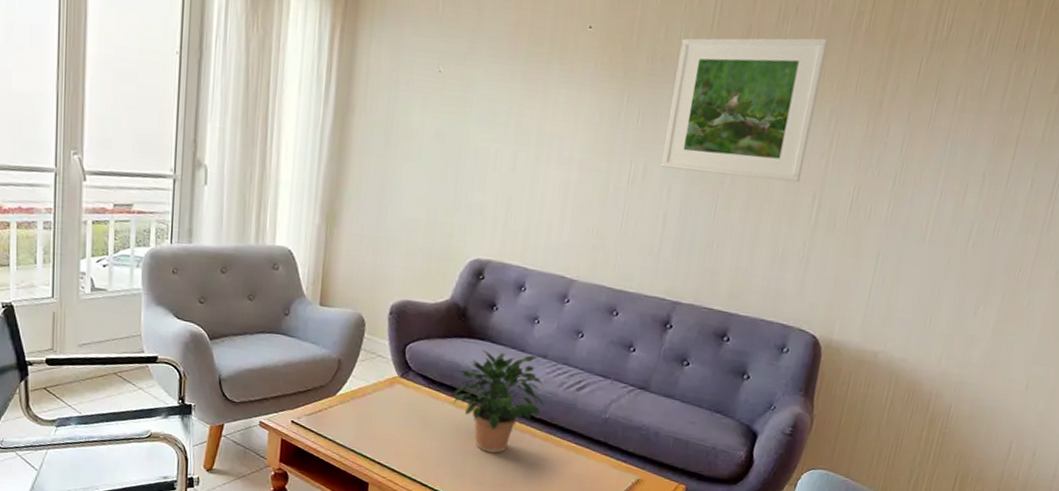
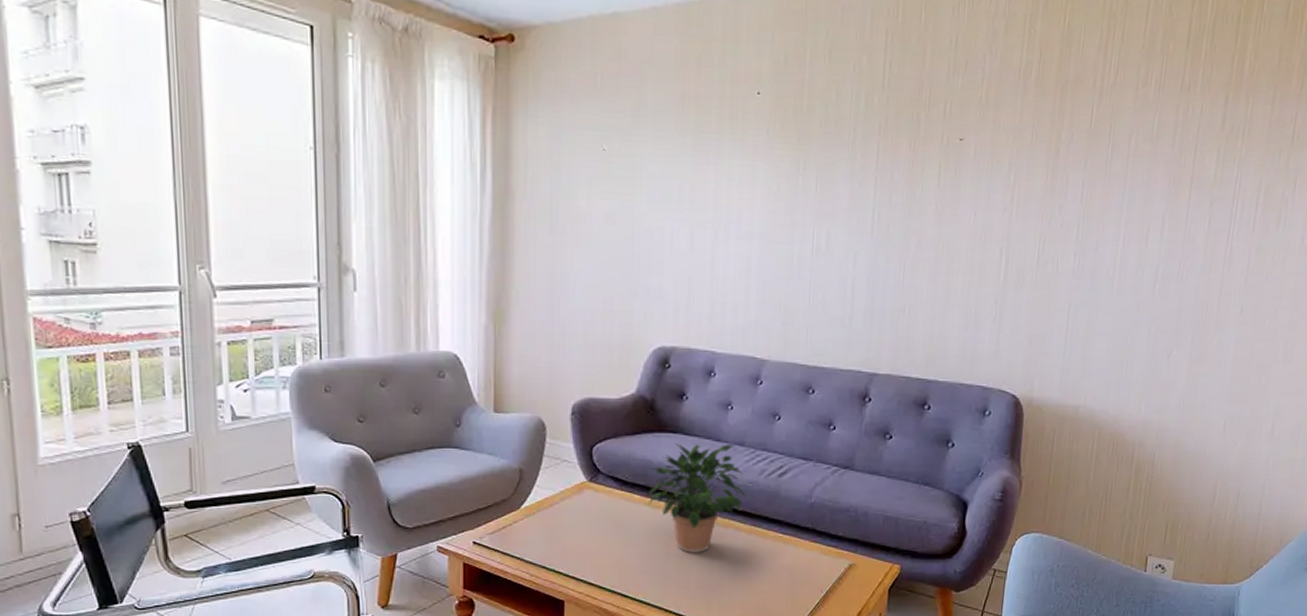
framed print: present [661,37,828,183] -> none [845,90,1000,240]

